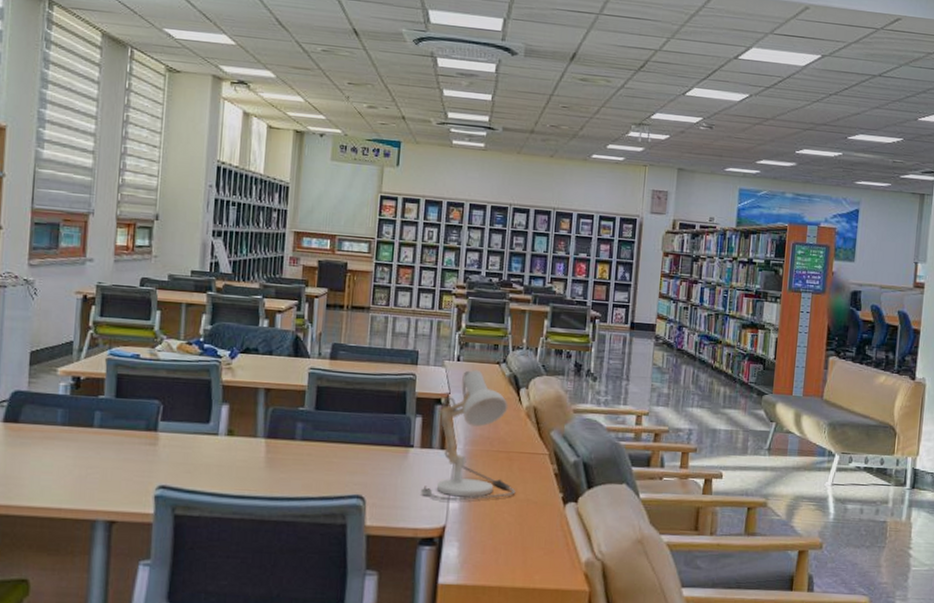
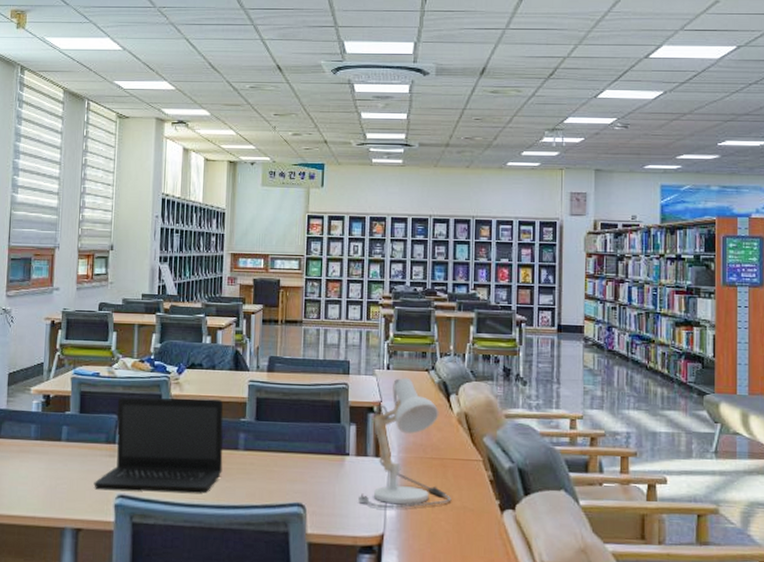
laptop: none [130,381,281,484] -> present [94,396,224,493]

